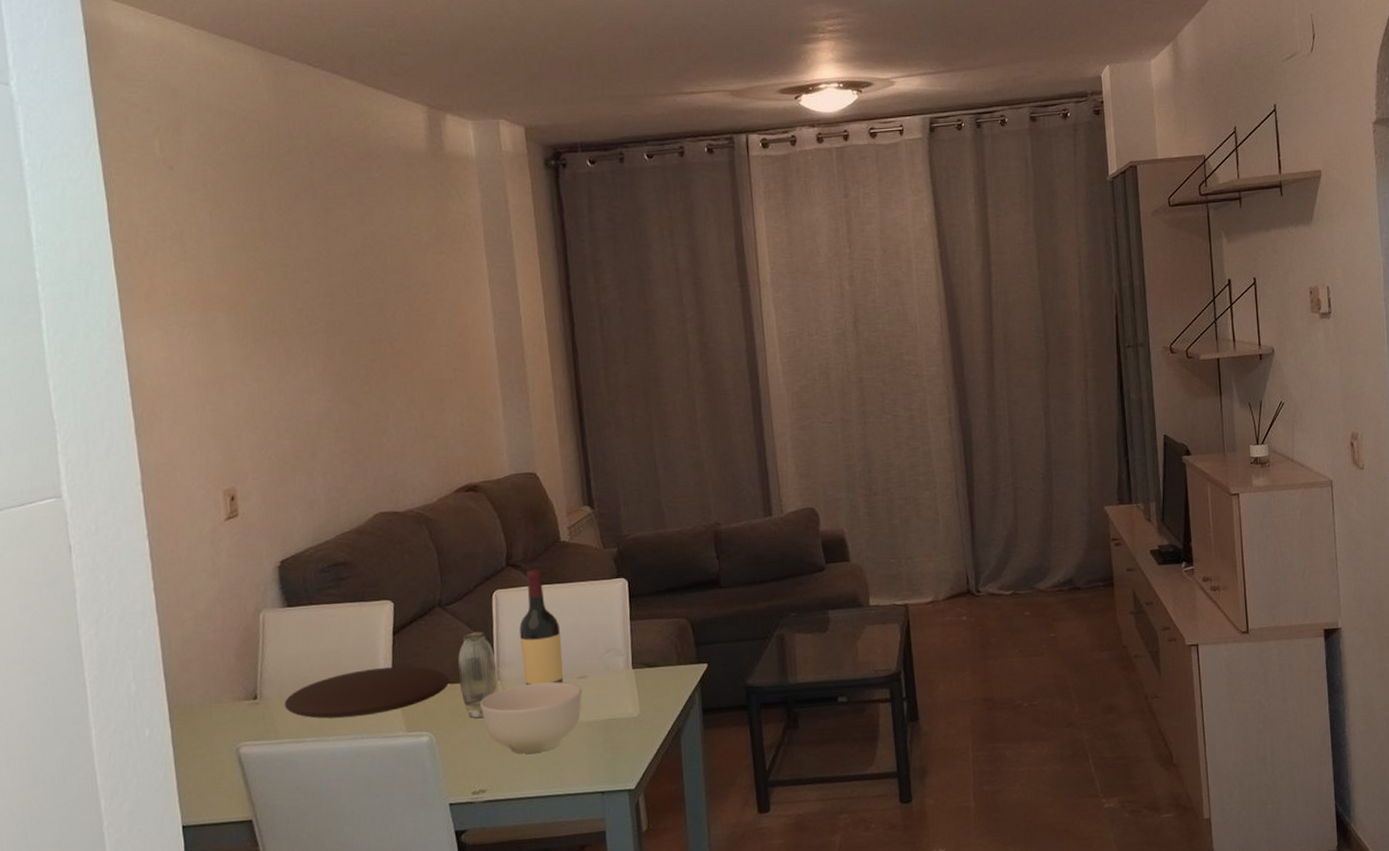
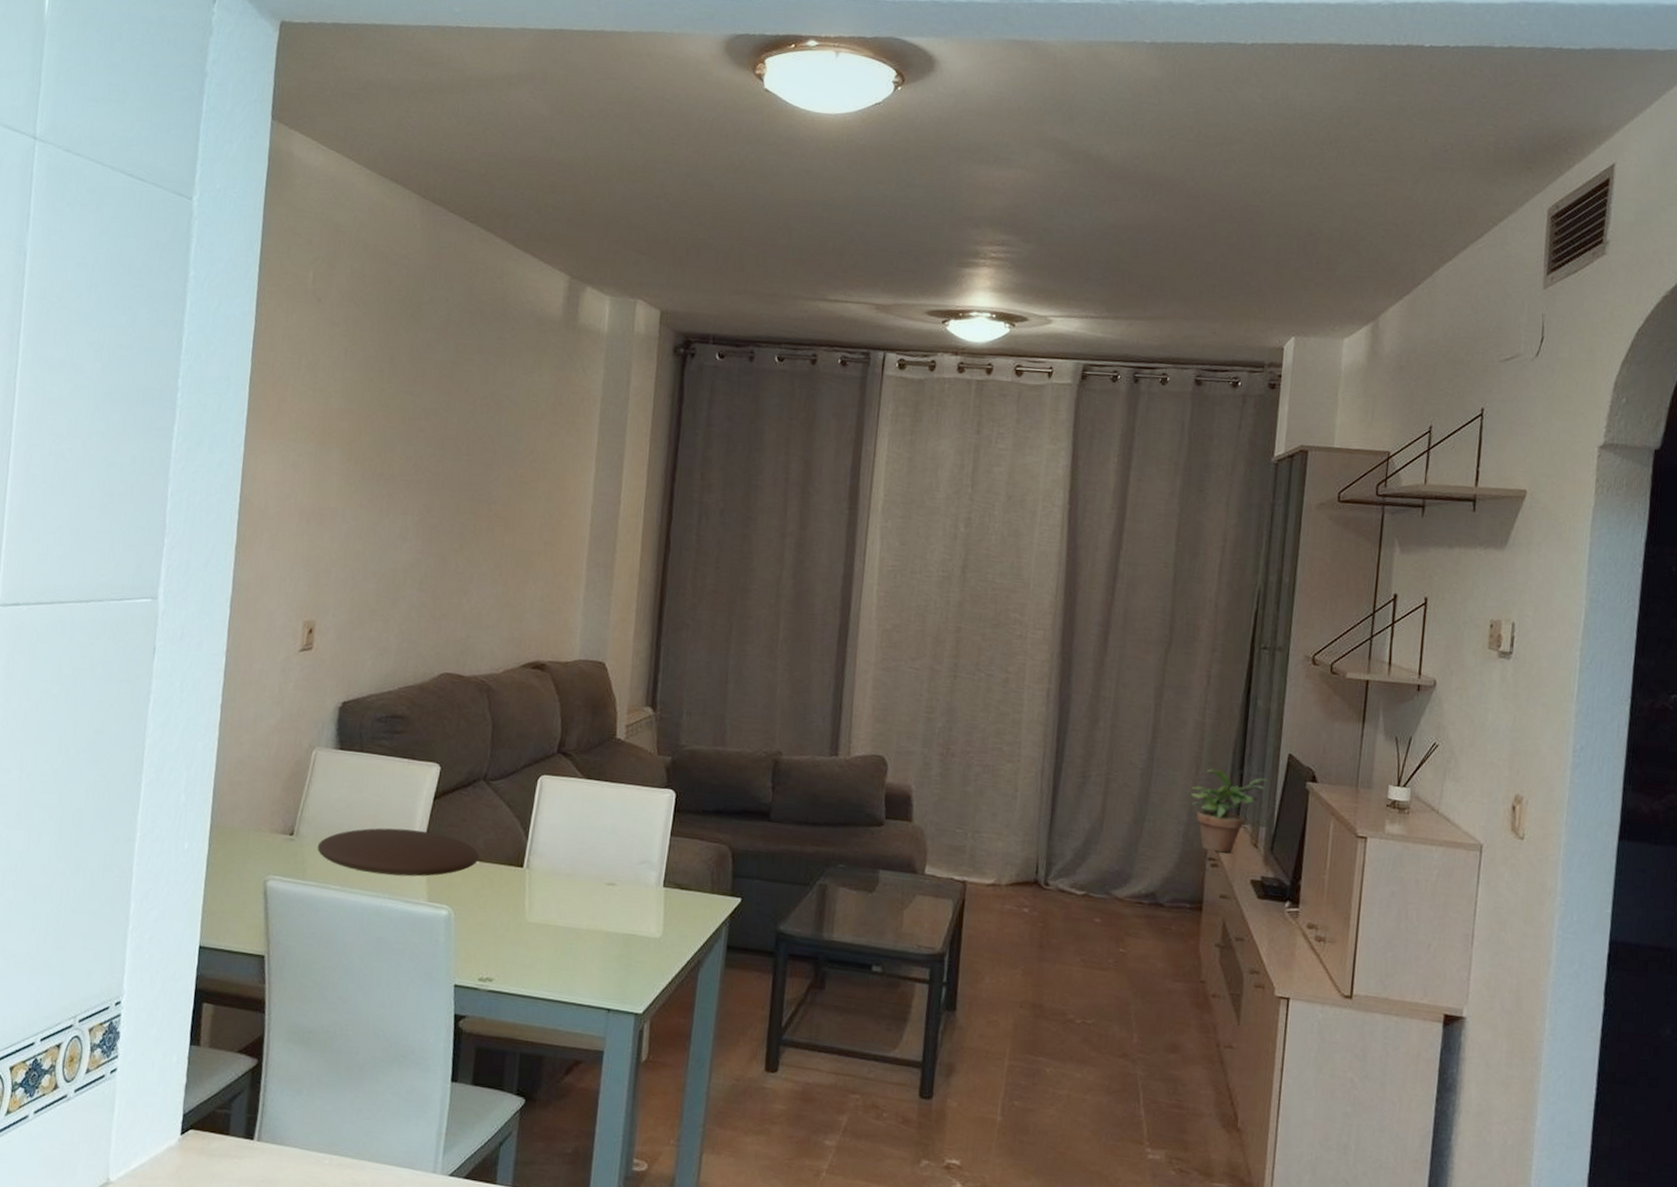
vase: present [457,631,498,718] -> none [488,813,529,903]
bowl: present [479,681,583,754] -> none [503,878,609,953]
wine bottle: present [519,569,563,685] -> none [553,761,599,886]
potted plant: none [1087,460,1152,533] -> present [1191,768,1270,853]

